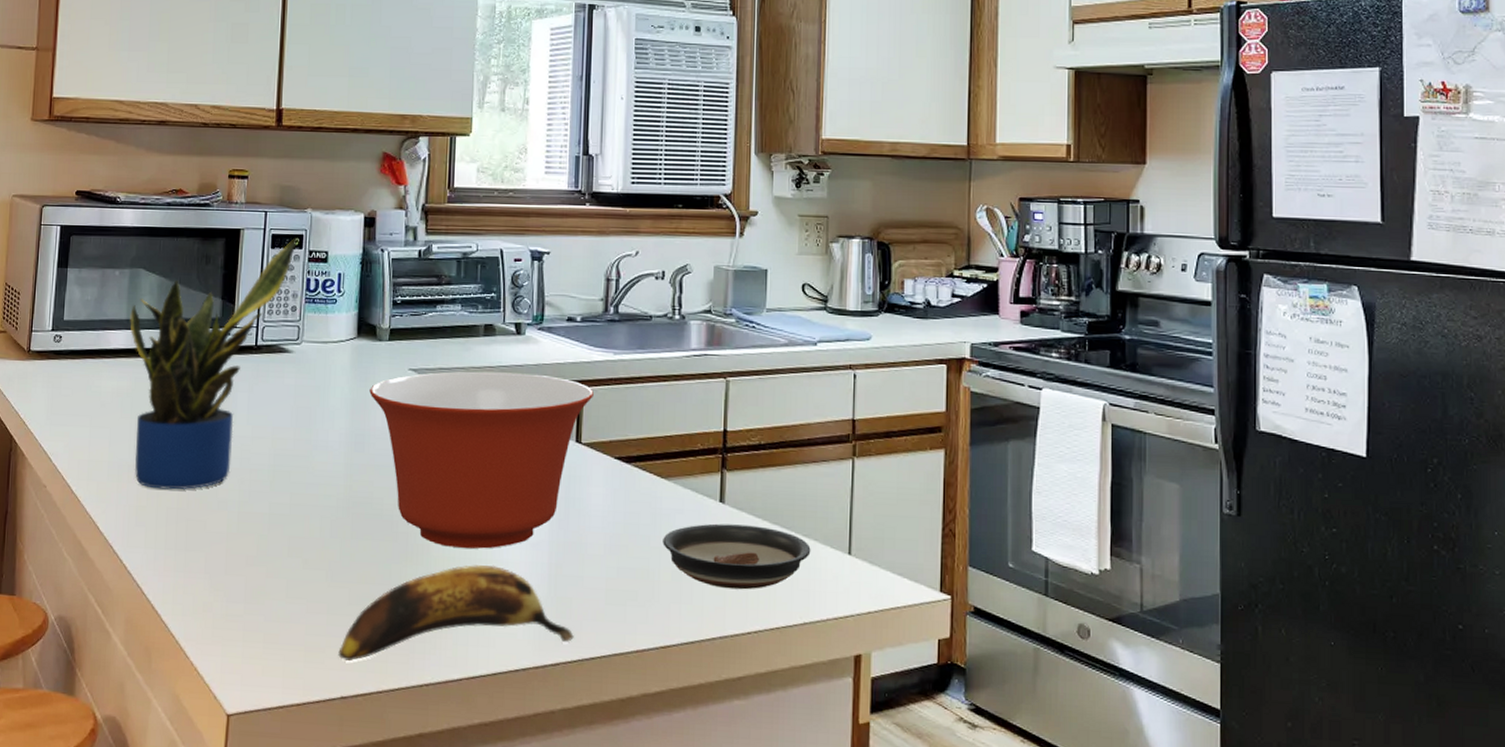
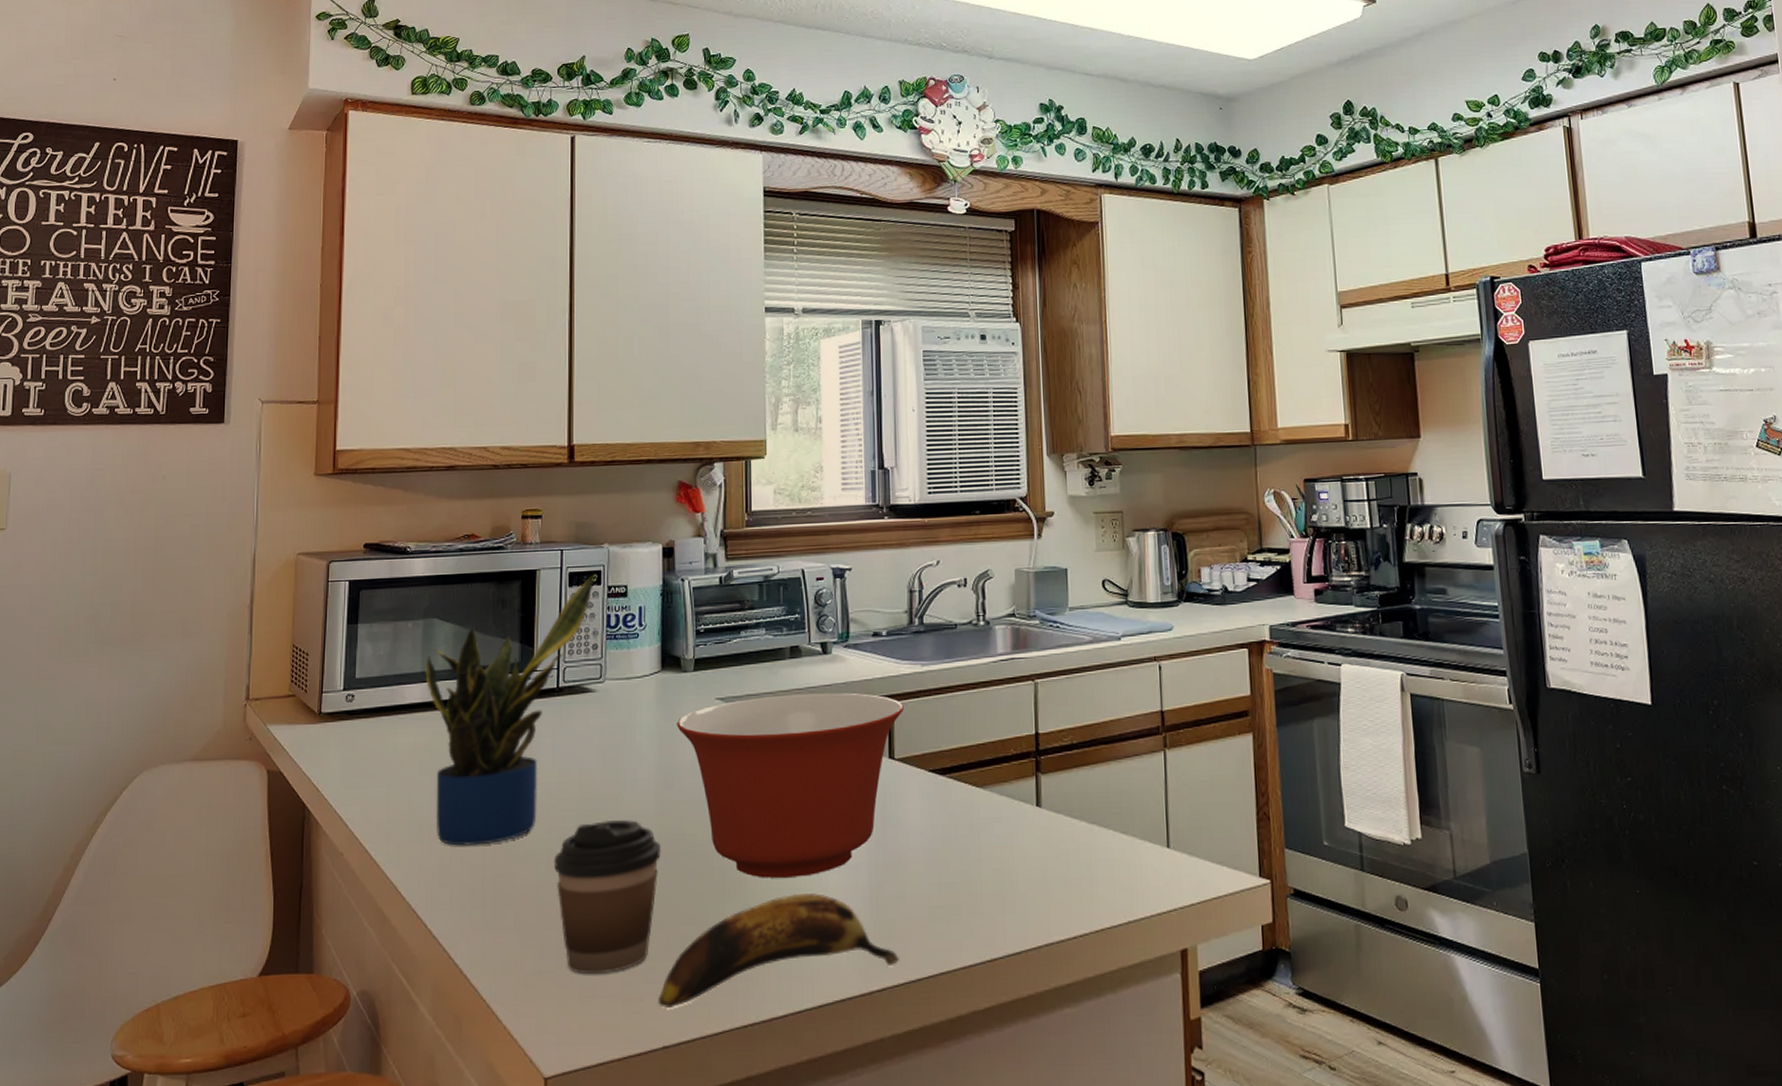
coffee cup: none [244,476,349,623] -> present [553,819,662,975]
saucer: present [663,523,811,590] -> none [982,827,1130,895]

